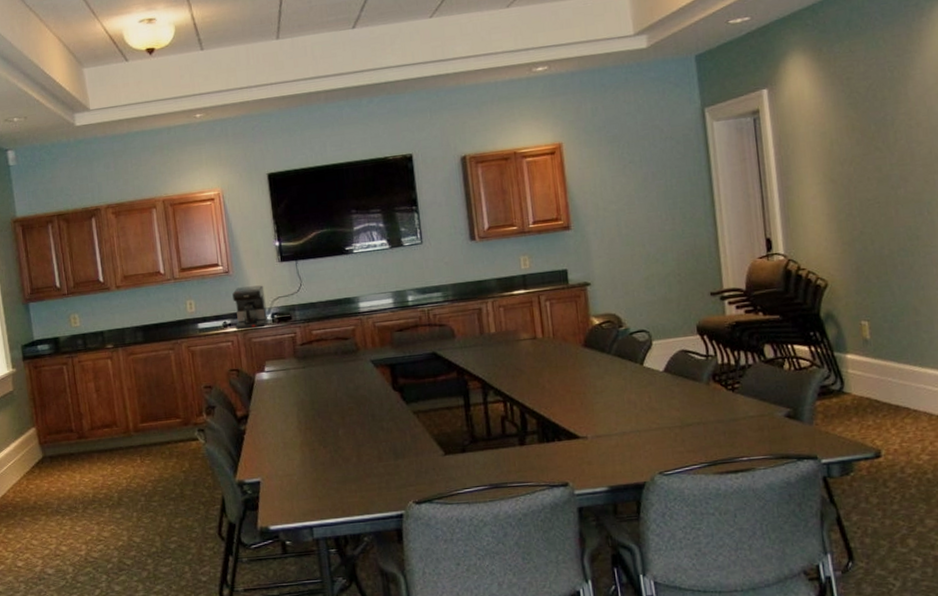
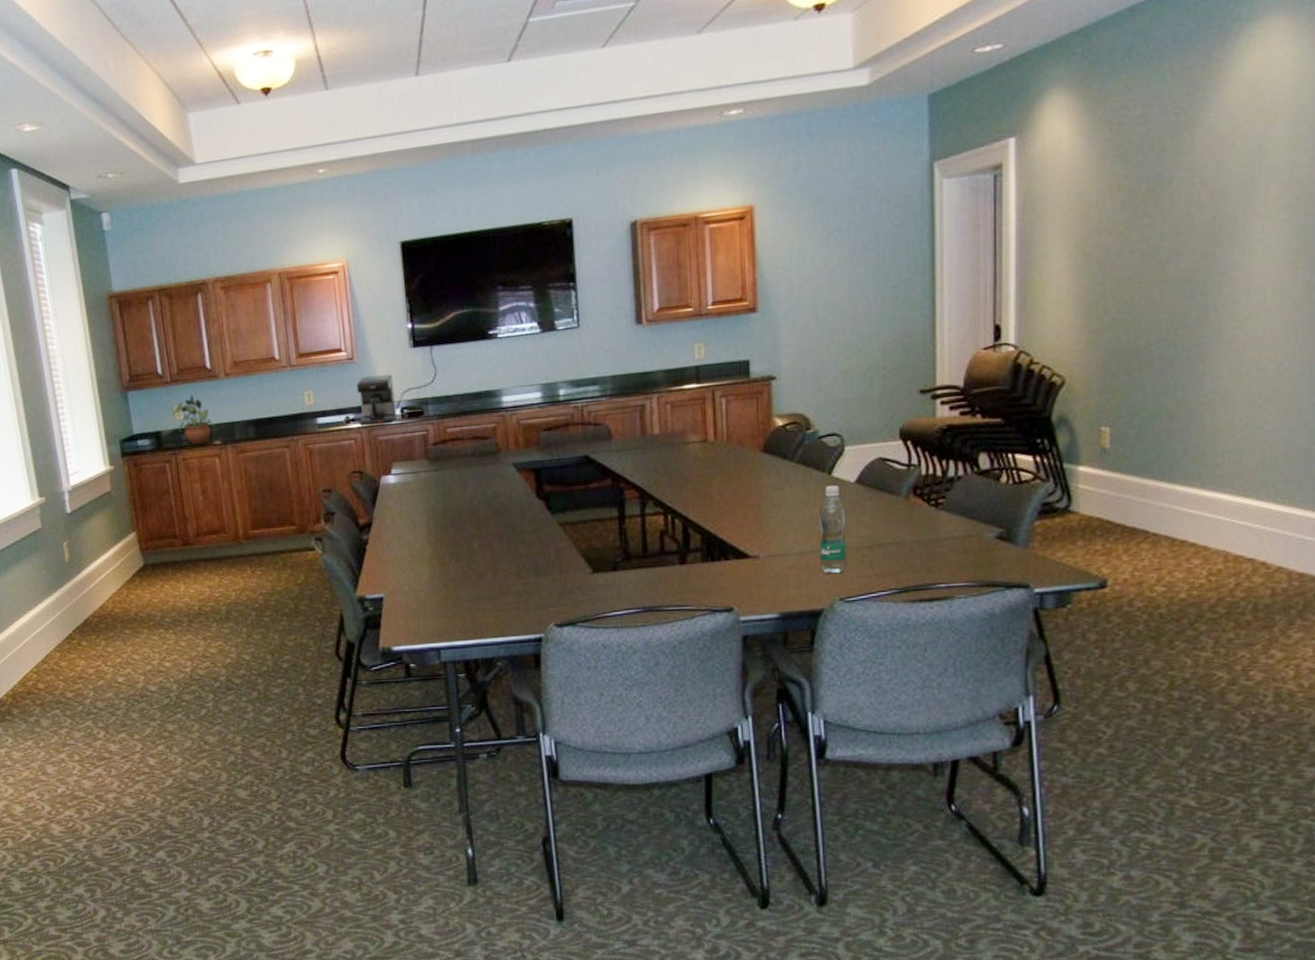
potted plant: none [70,305,105,349] -> present [173,394,212,445]
bottle: none [635,374,663,452] -> present [818,485,847,575]

